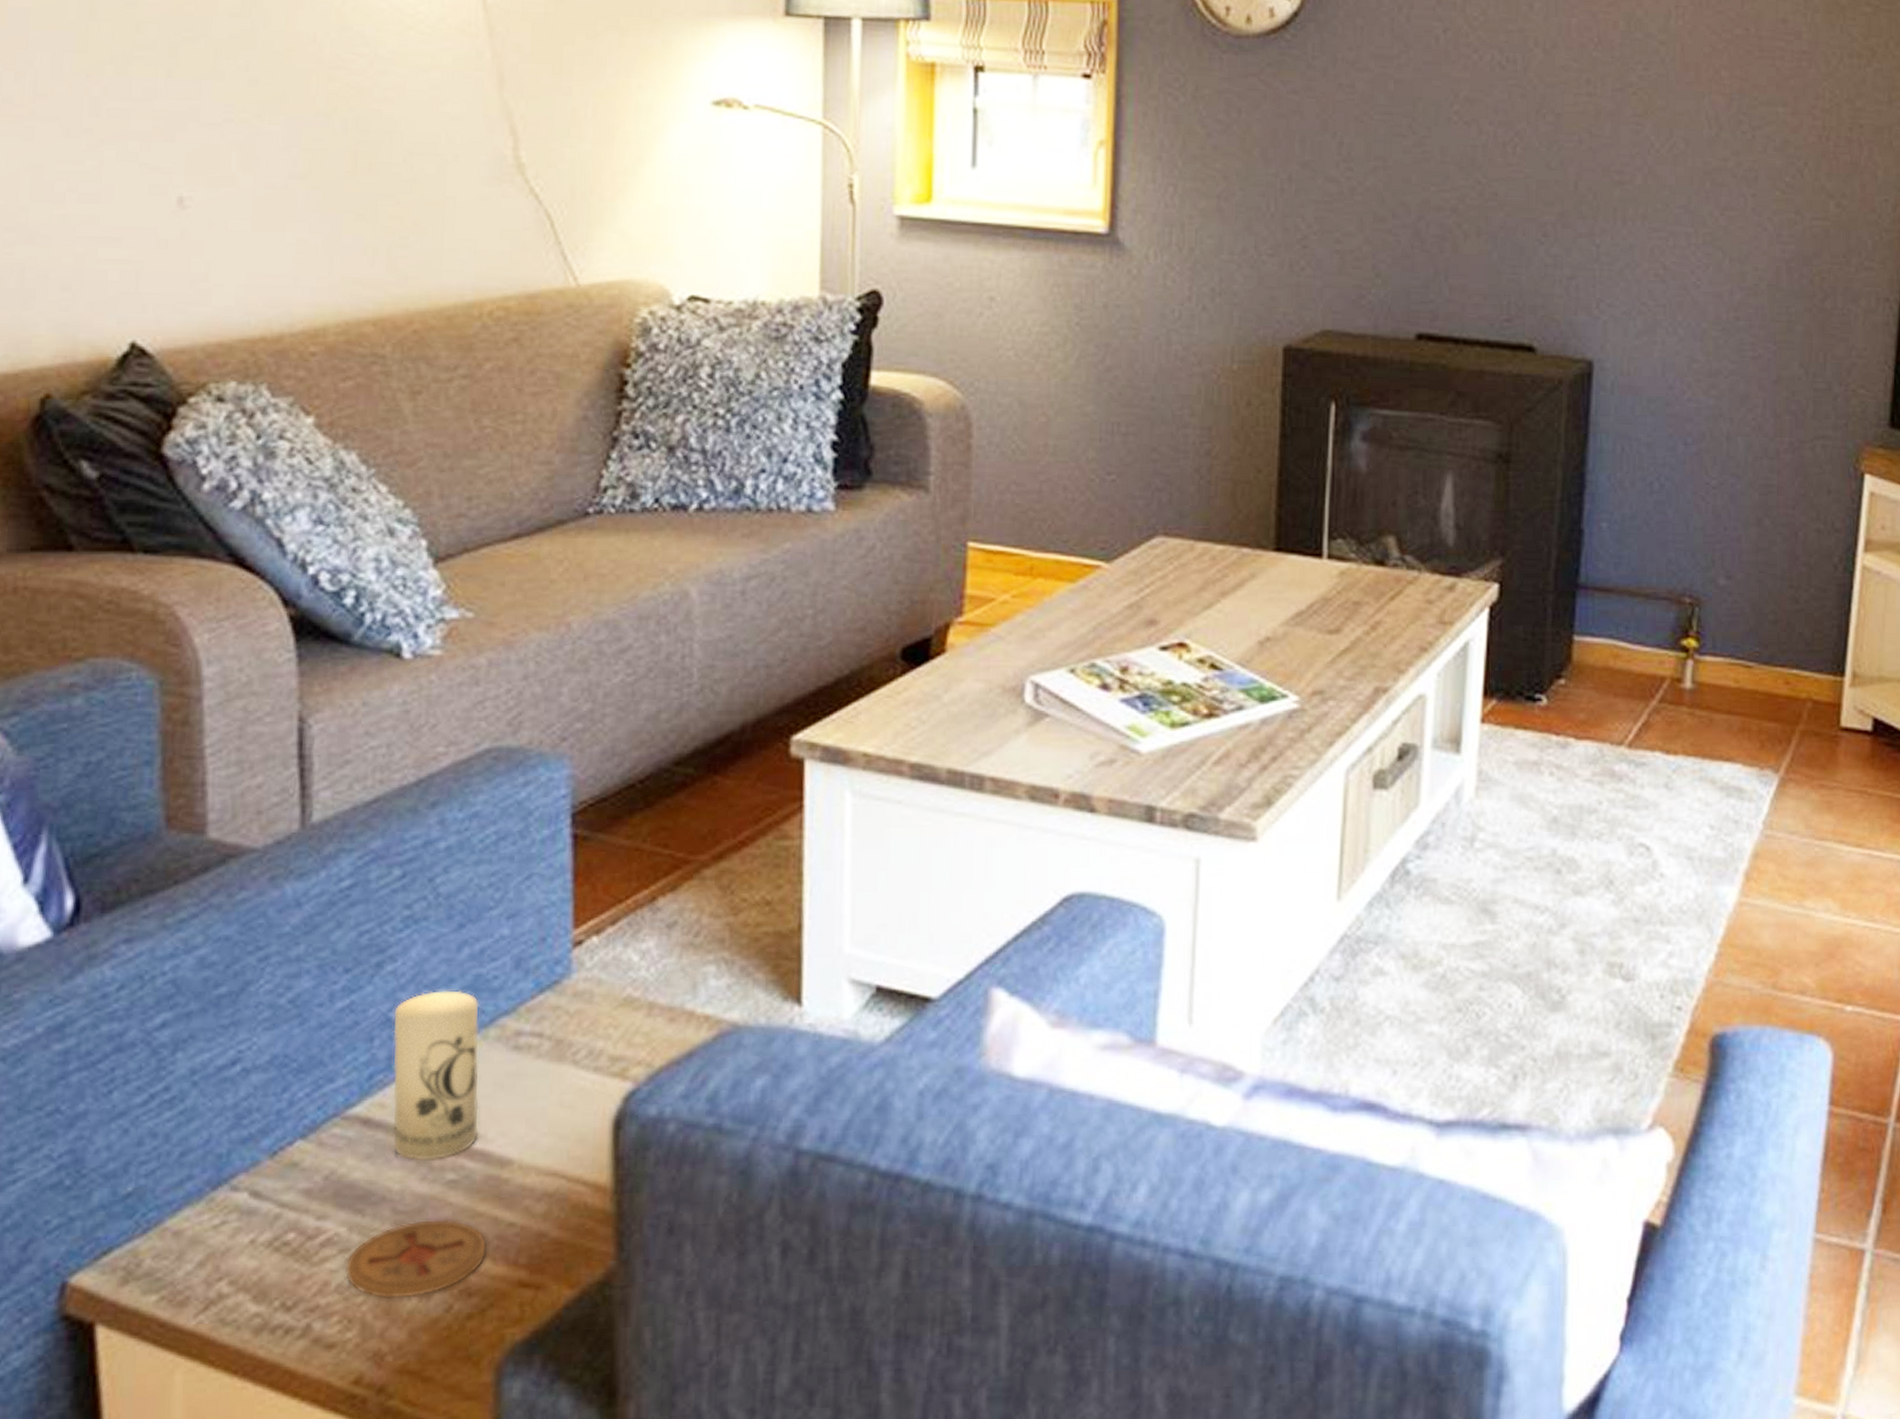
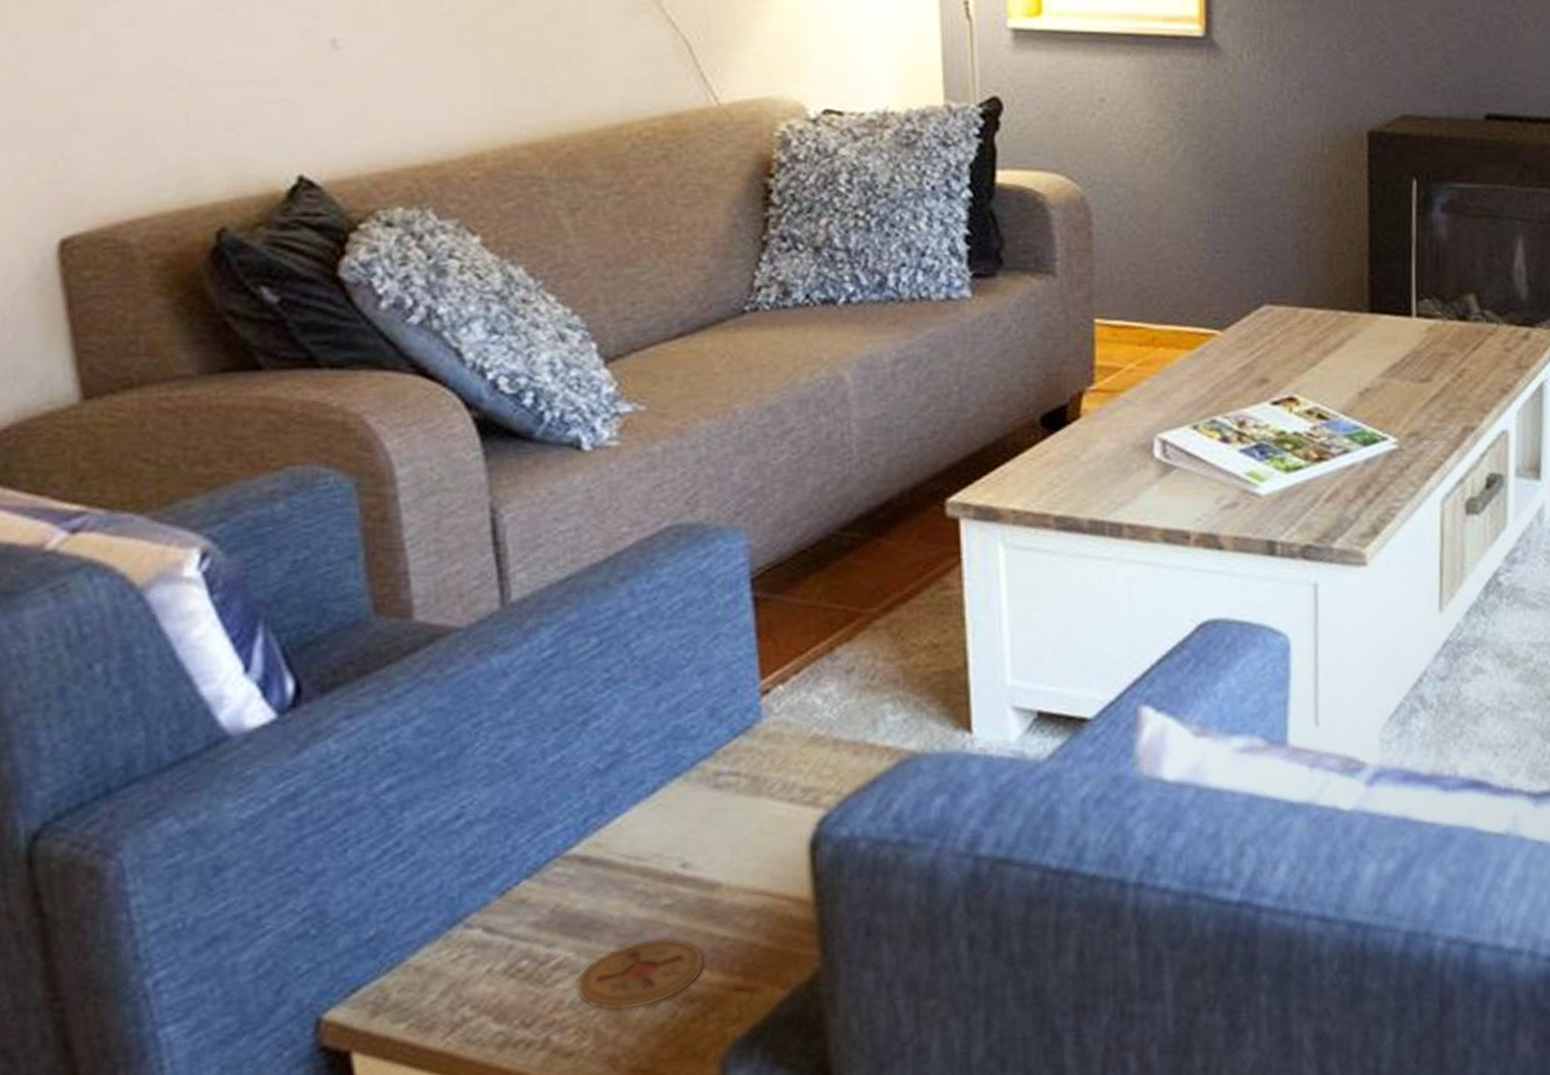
candle: present [393,990,479,1161] -> none [602,740,687,890]

